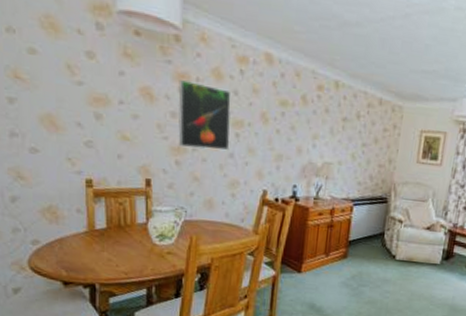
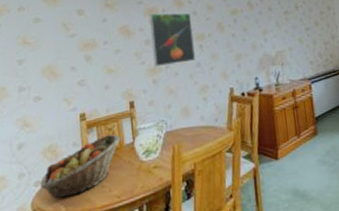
fruit basket: none [38,209,133,263] -> present [40,134,121,199]

